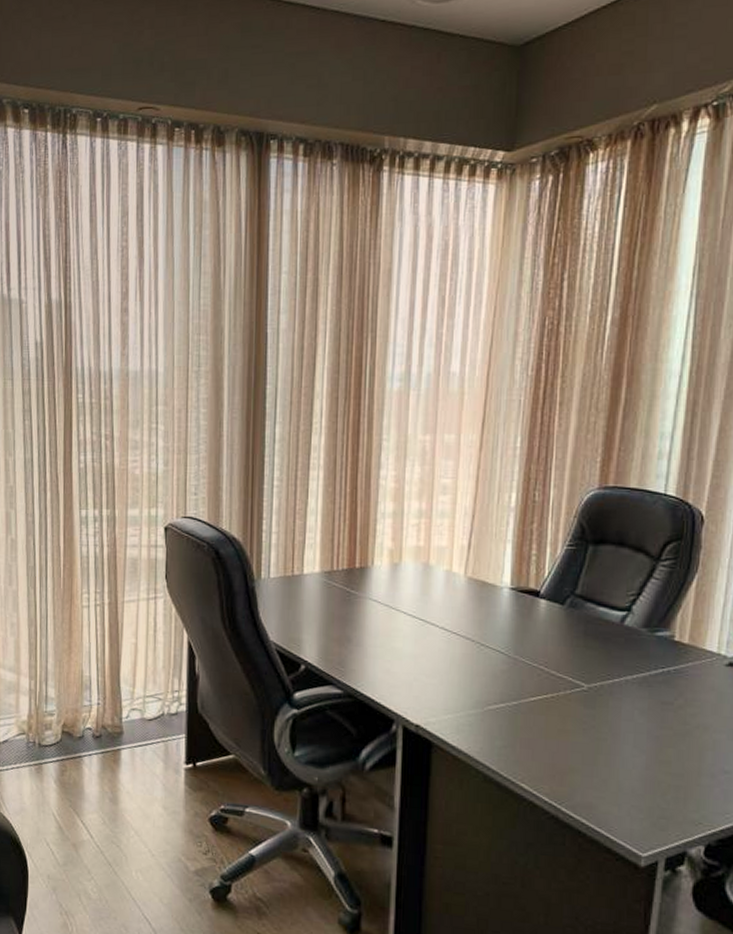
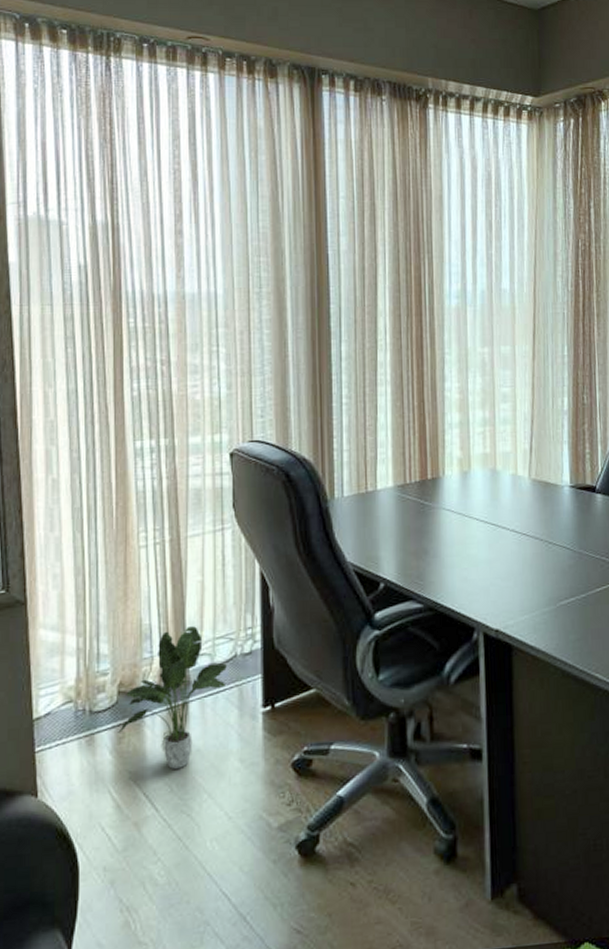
potted plant: none [61,683,155,805] -> present [118,626,227,769]

